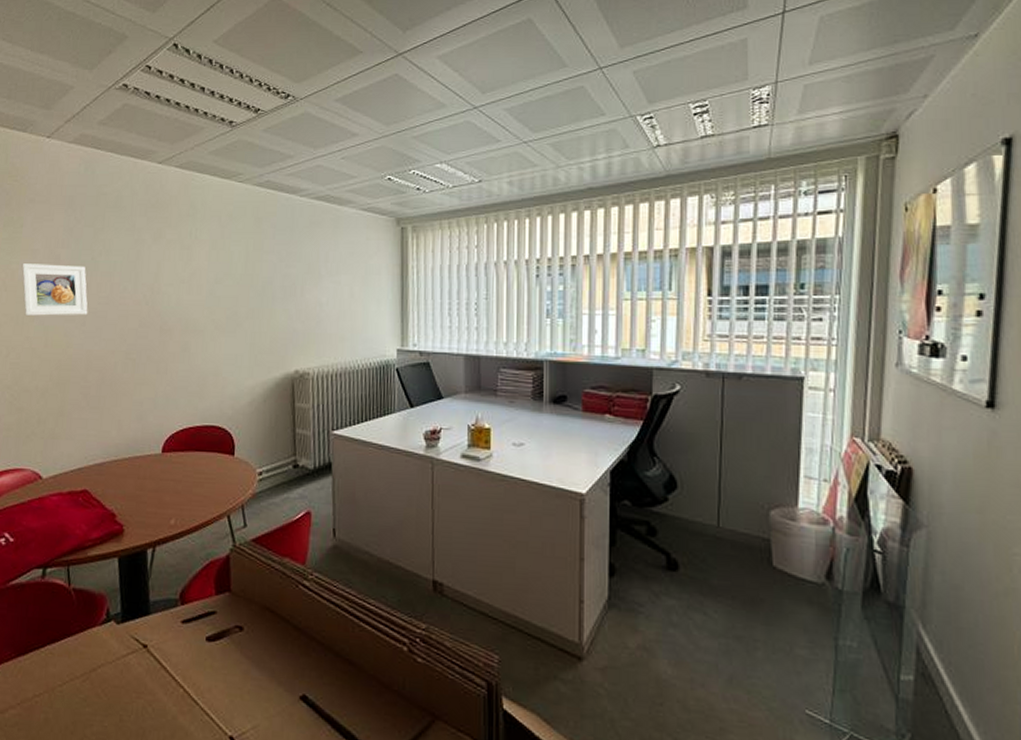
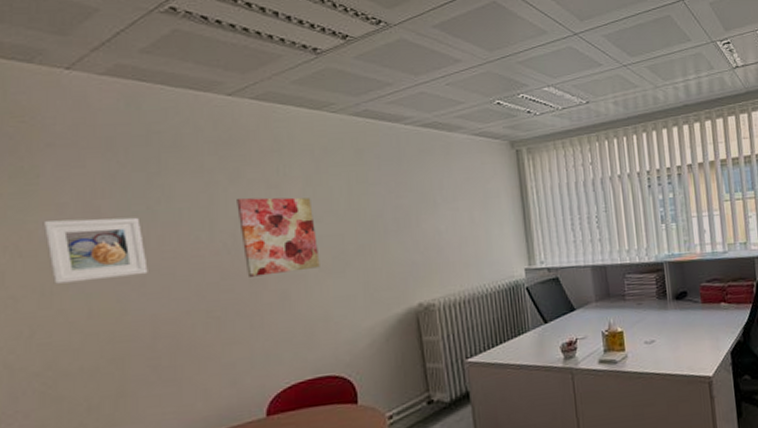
wall art: none [156,255,217,328] -> present [237,197,320,277]

